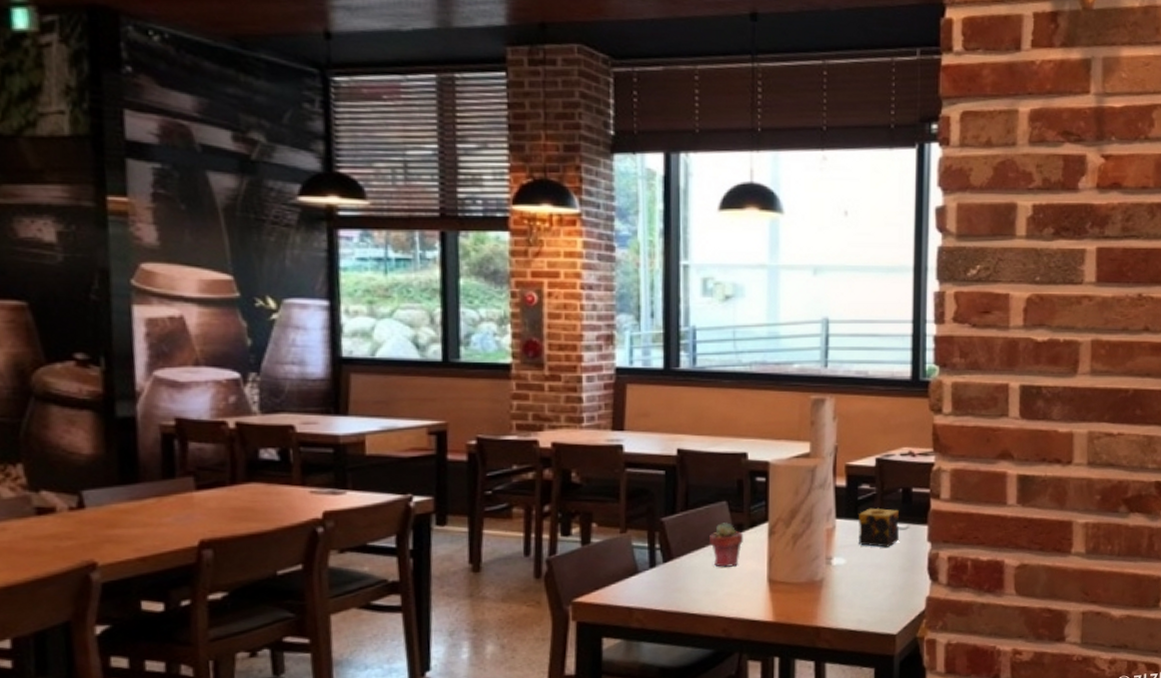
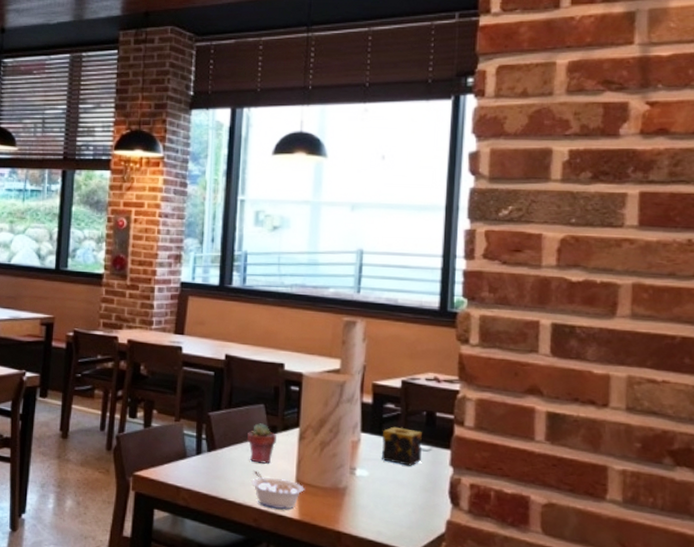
legume: none [716,576,779,615] -> present [250,471,306,510]

